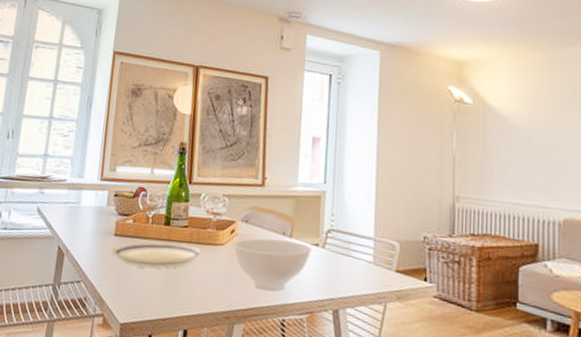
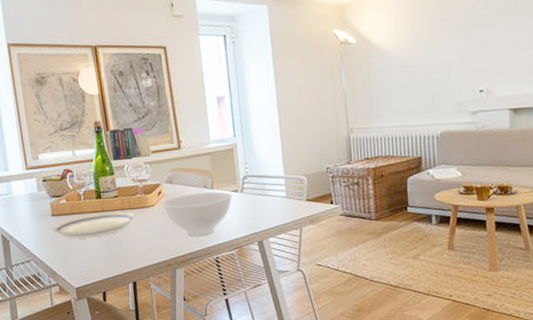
books: none [187,153,234,190] -> present [106,126,153,161]

